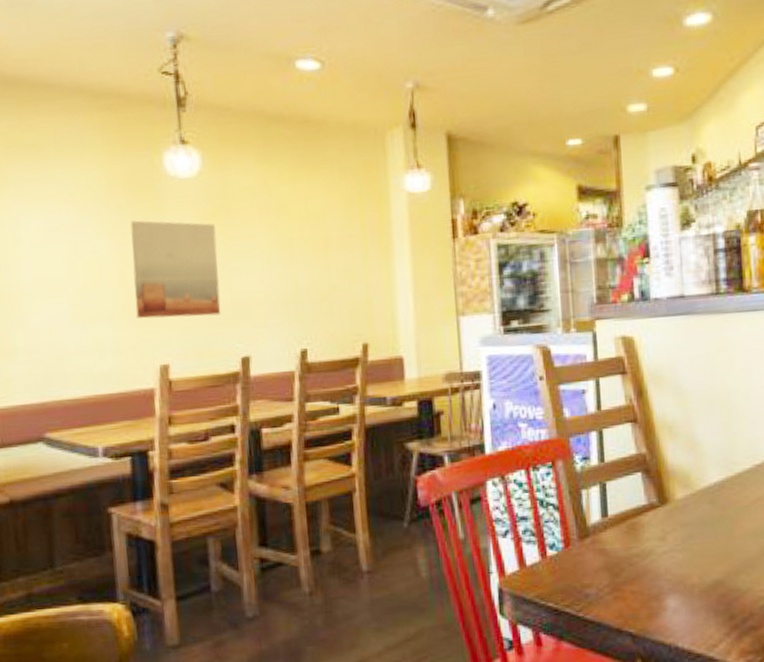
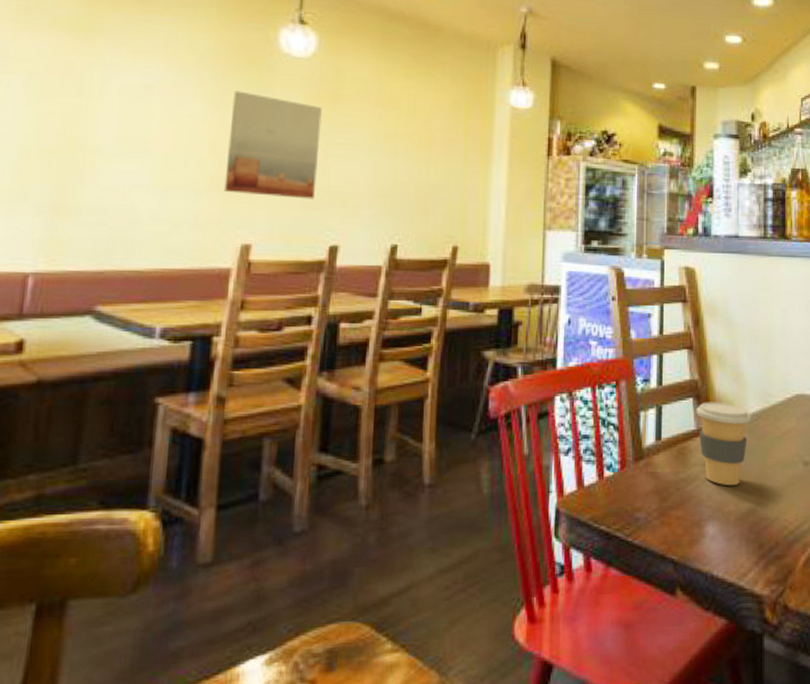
coffee cup: none [646,474,712,558] -> present [696,402,751,485]

